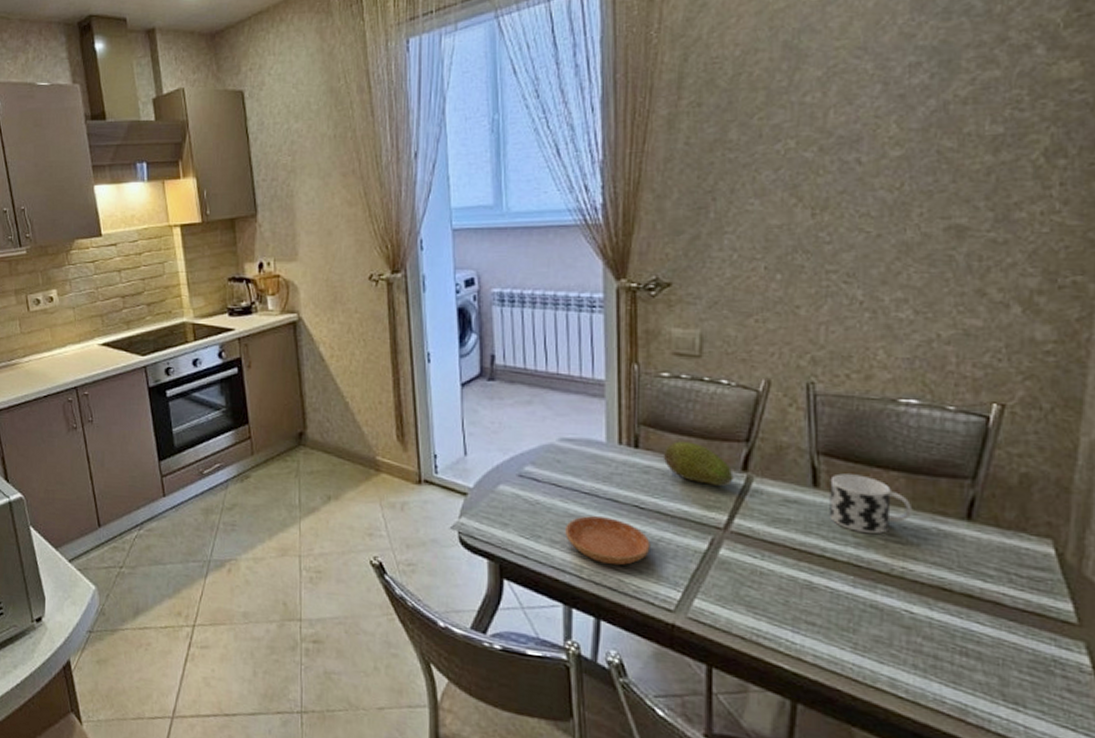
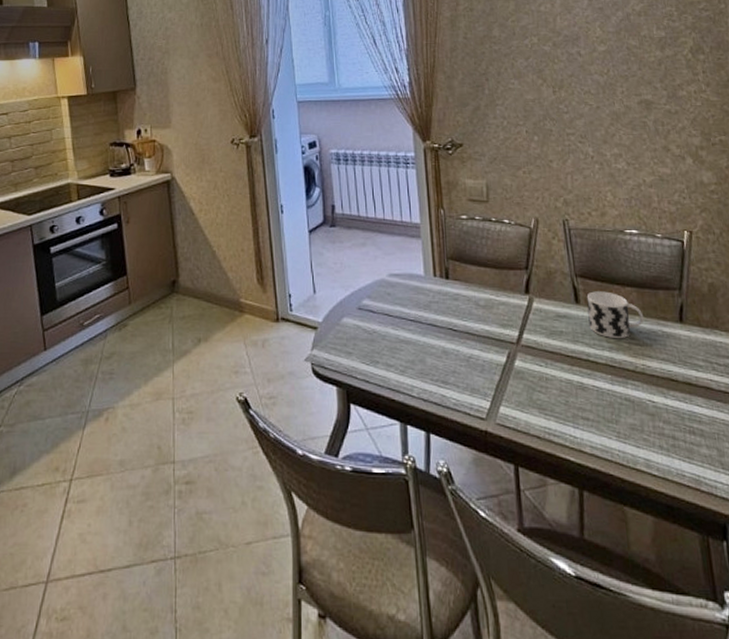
saucer: present [565,516,651,566] -> none [398,340,464,383]
fruit: present [663,441,734,486] -> none [467,271,520,307]

